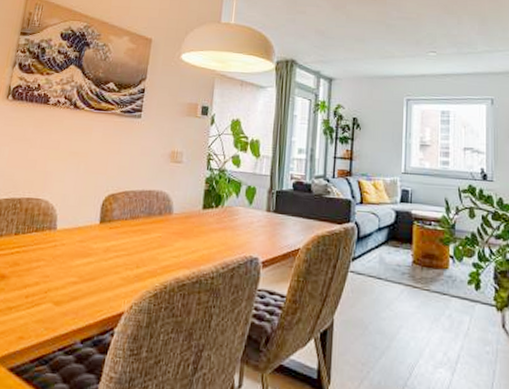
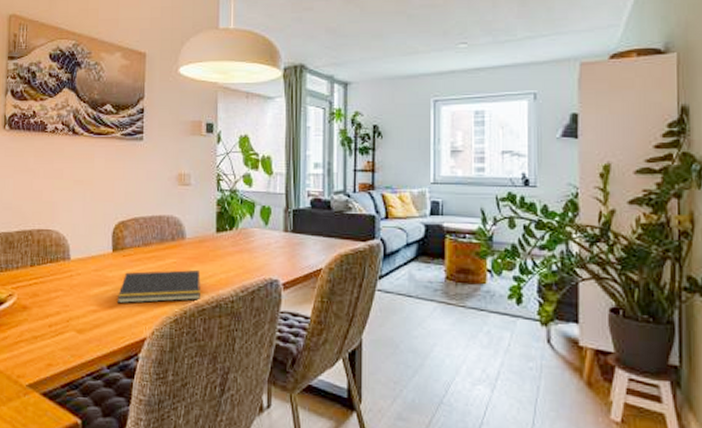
notepad: none [99,244,184,276] -> present [118,270,201,304]

